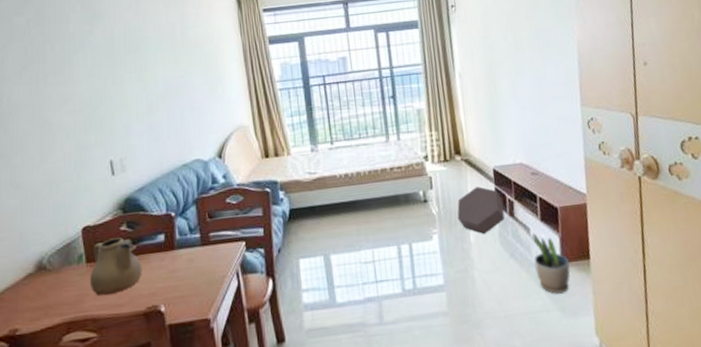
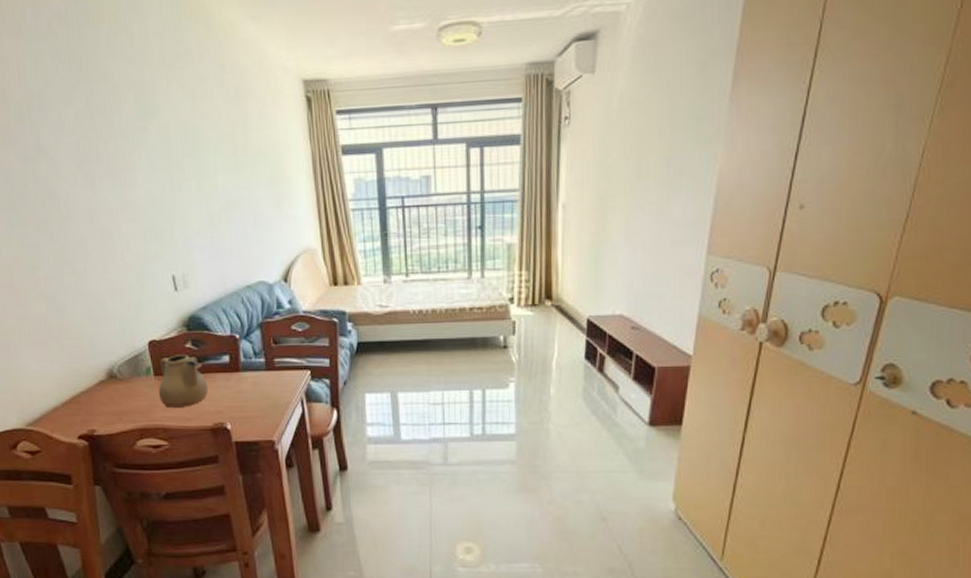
pouf: present [457,186,505,235] -> none [538,337,593,389]
potted plant: present [532,233,571,294] -> none [618,392,659,456]

